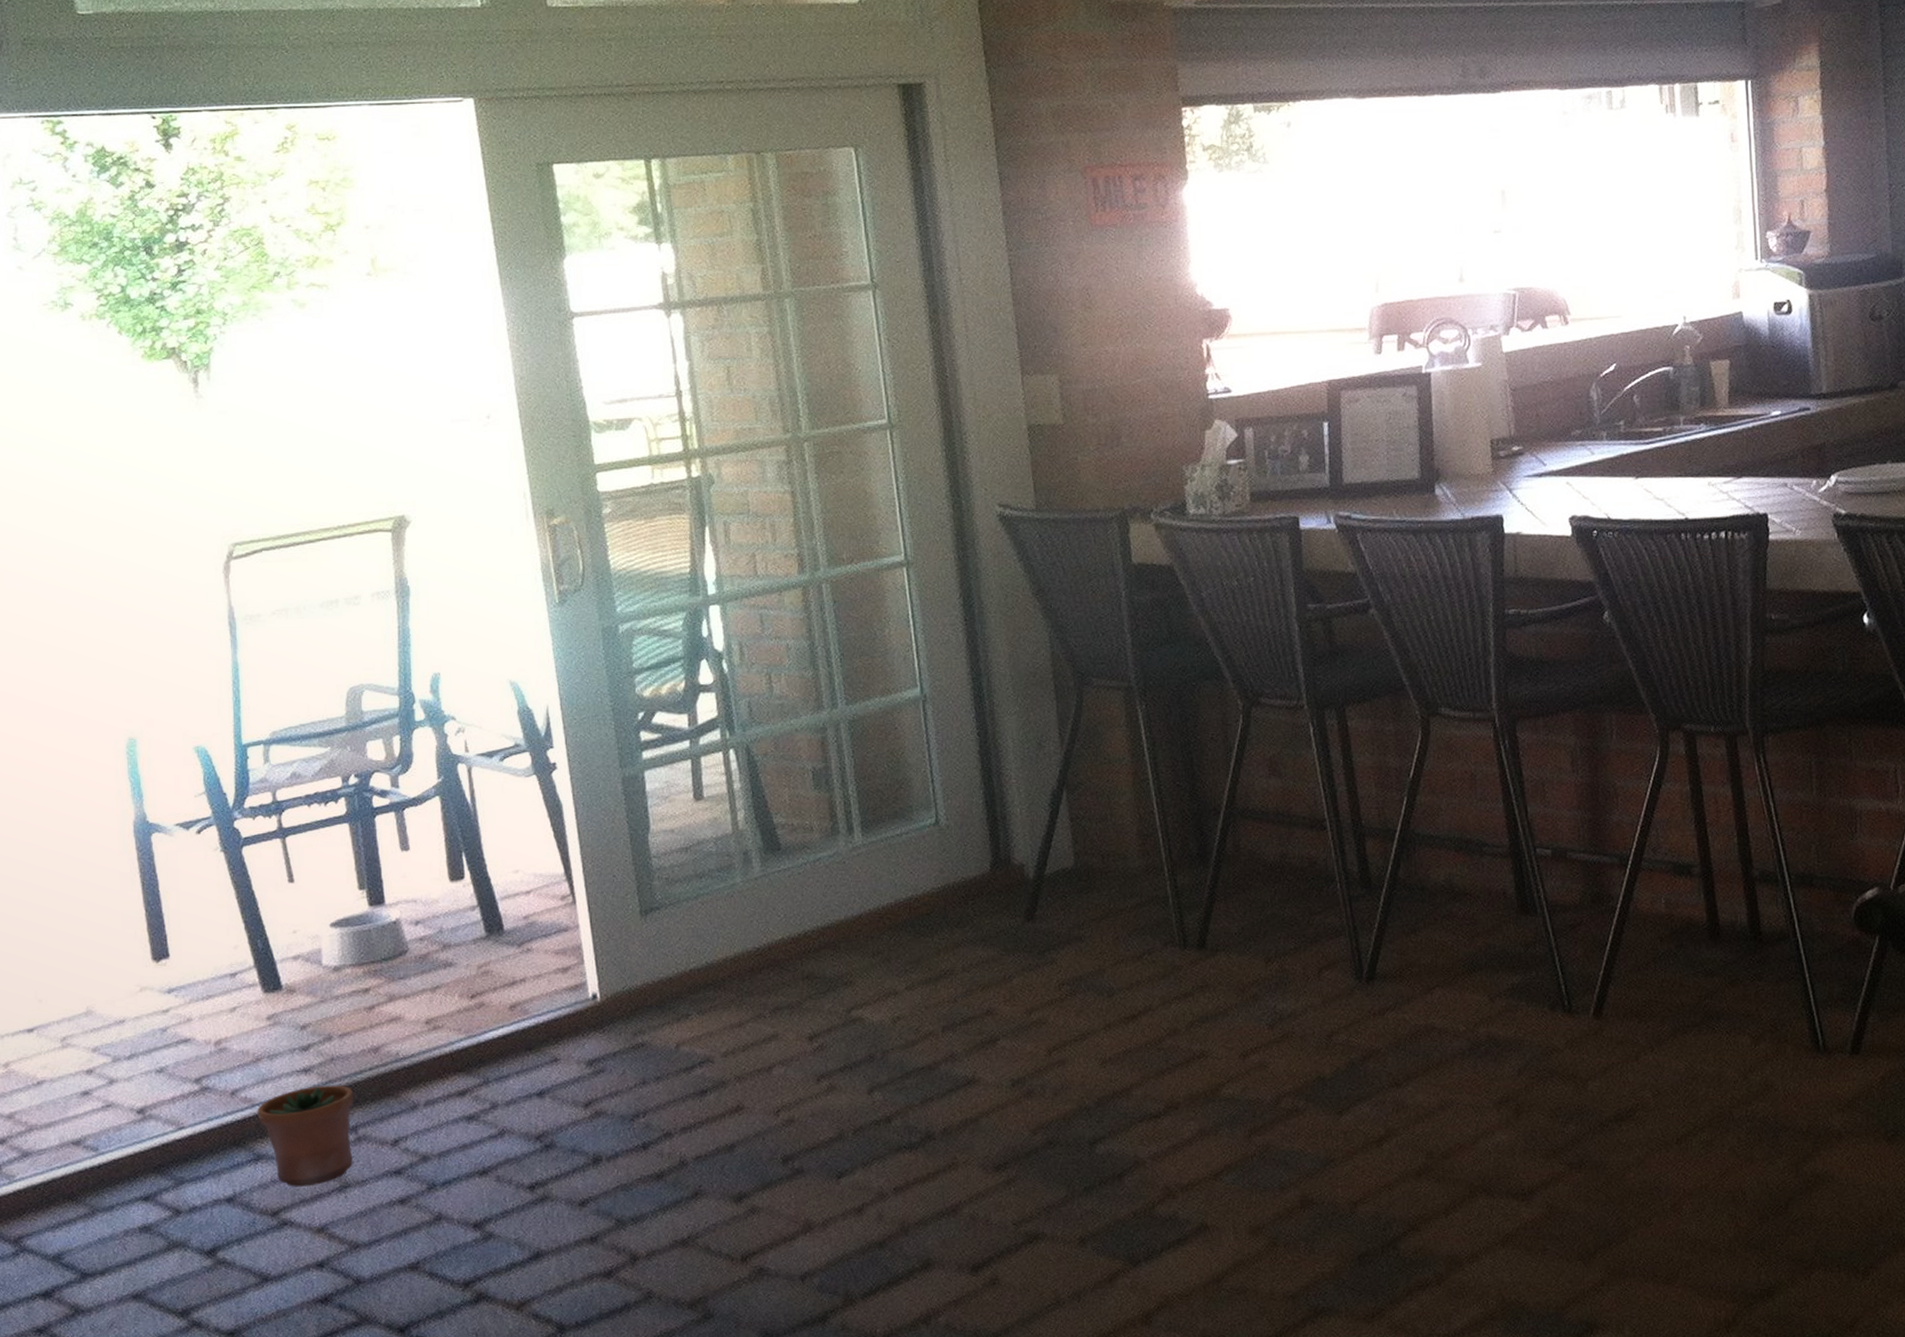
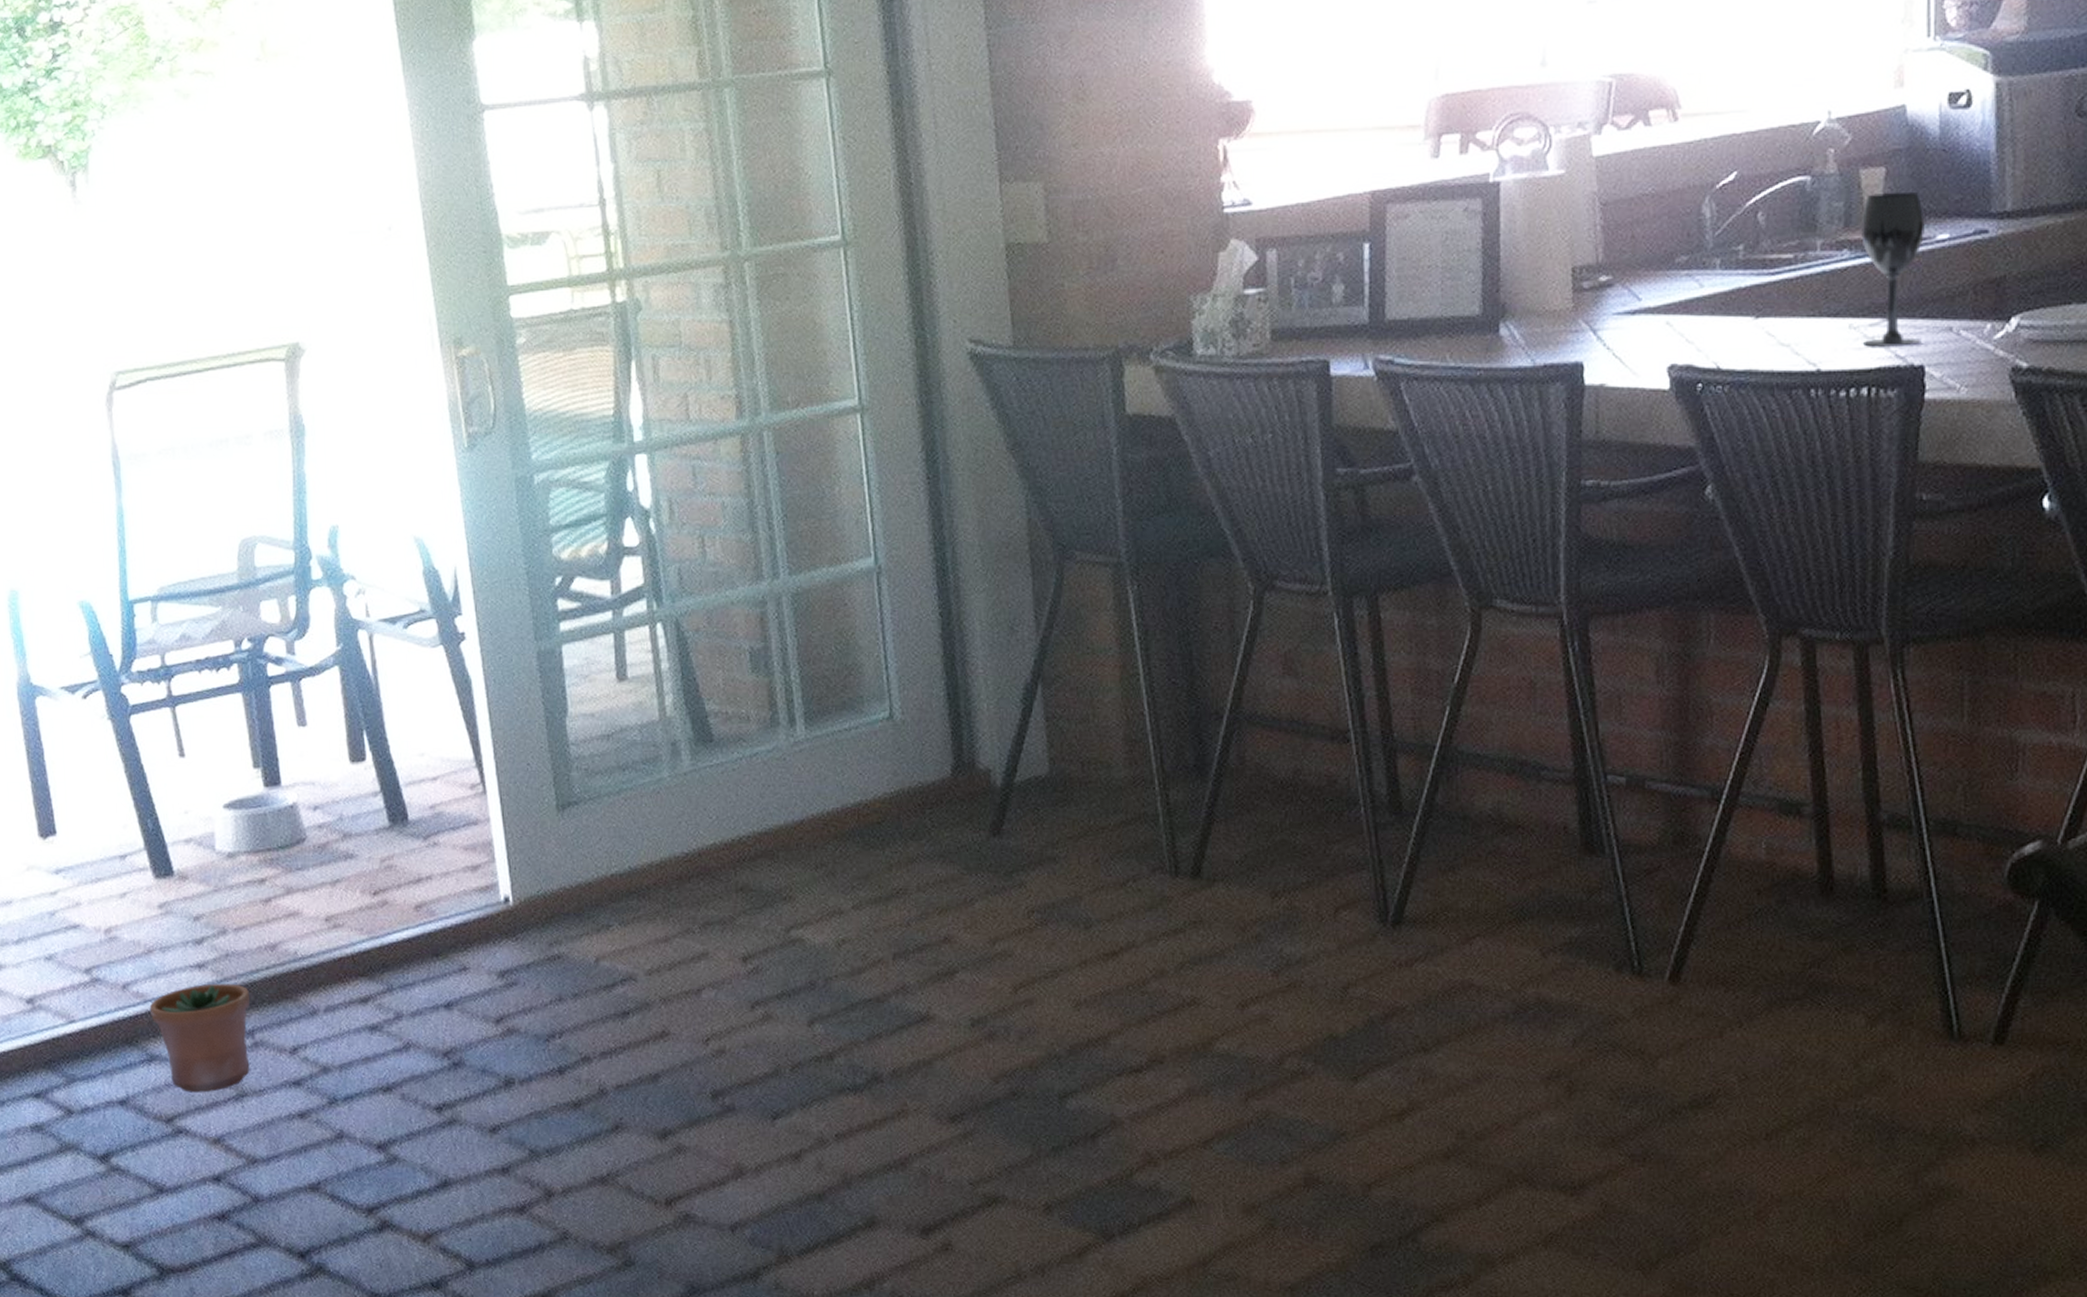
wine glass: none [1713,379,1764,500] -> present [1860,192,1925,347]

